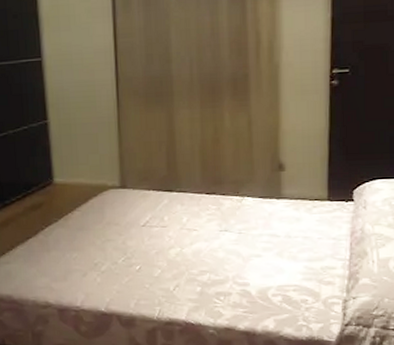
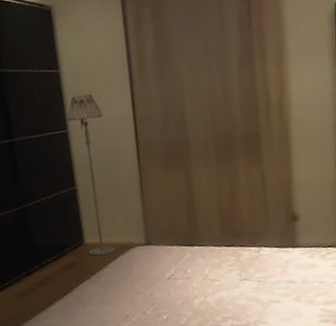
floor lamp: none [41,20,88,198] -> present [66,93,116,256]

